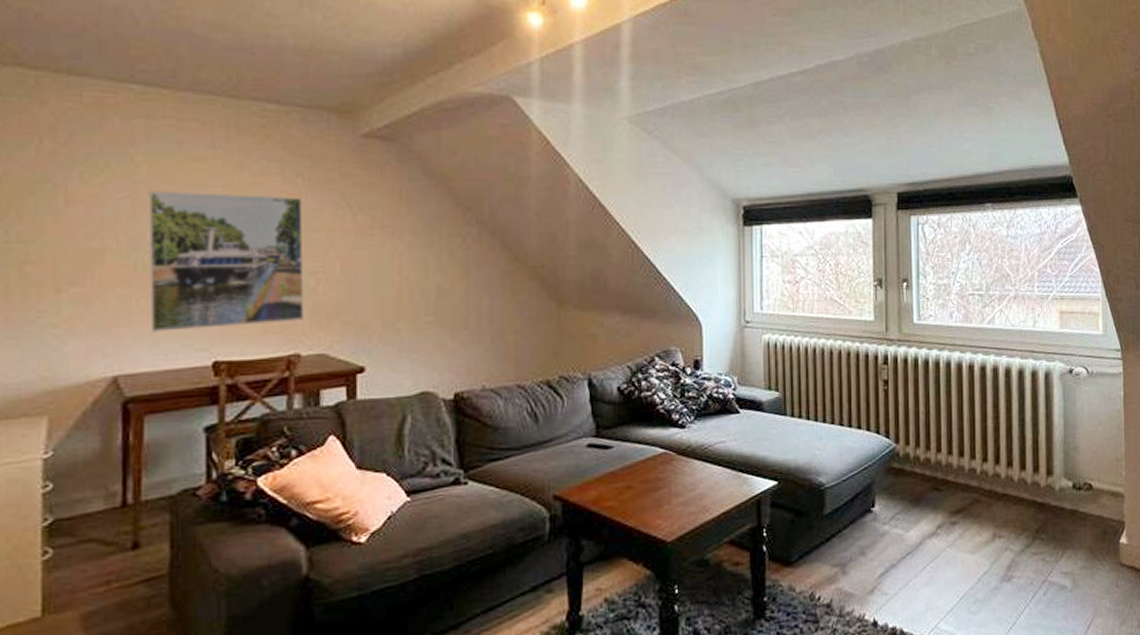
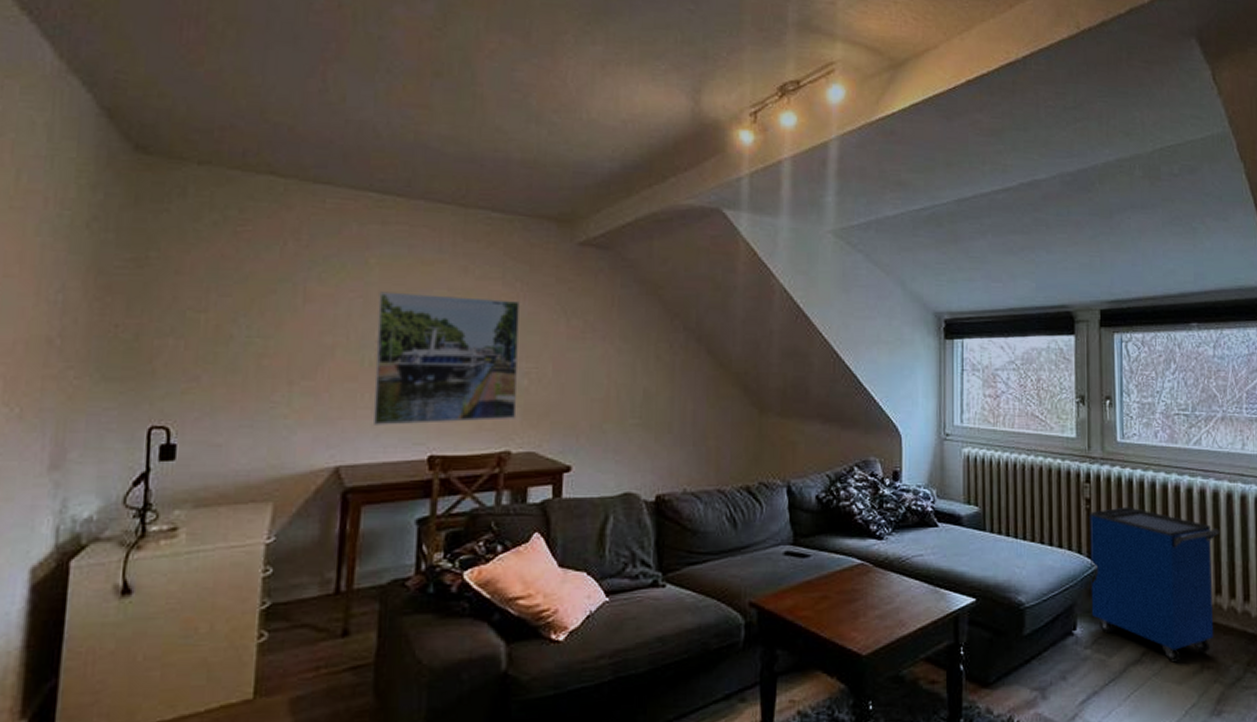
cabinet: none [887,386,1011,534] -> present [1090,506,1219,663]

